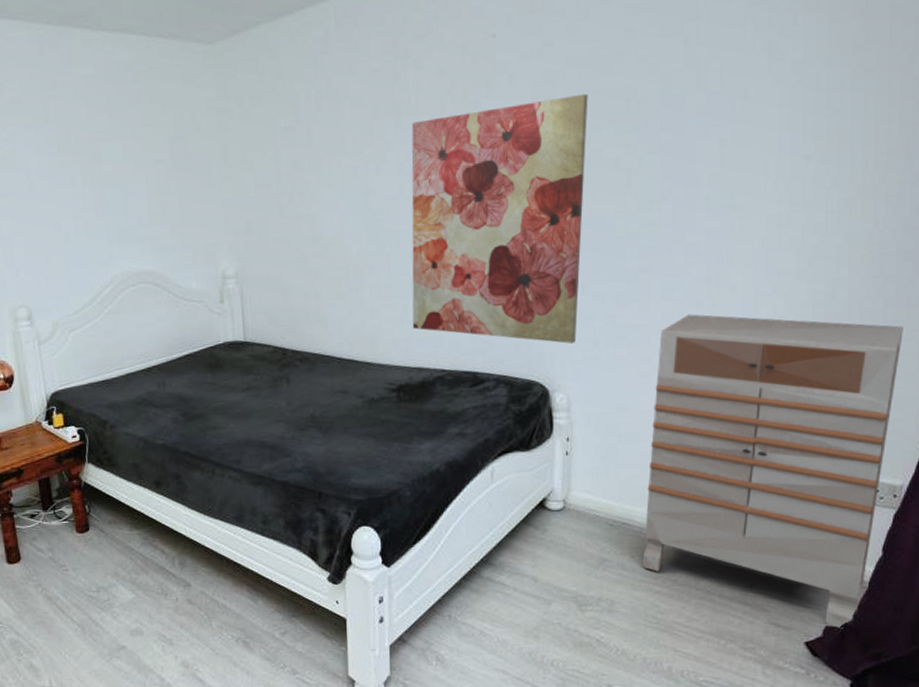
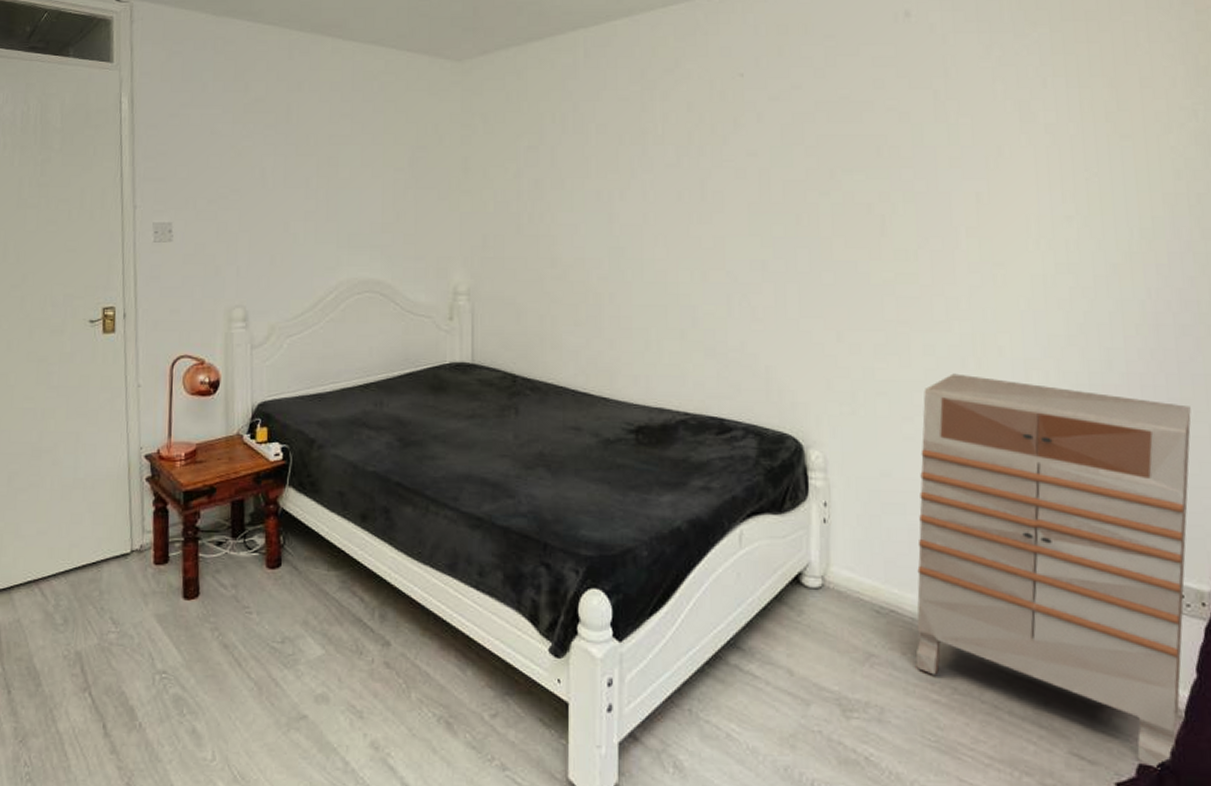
wall art: present [411,93,589,344] -> none [654,137,839,395]

